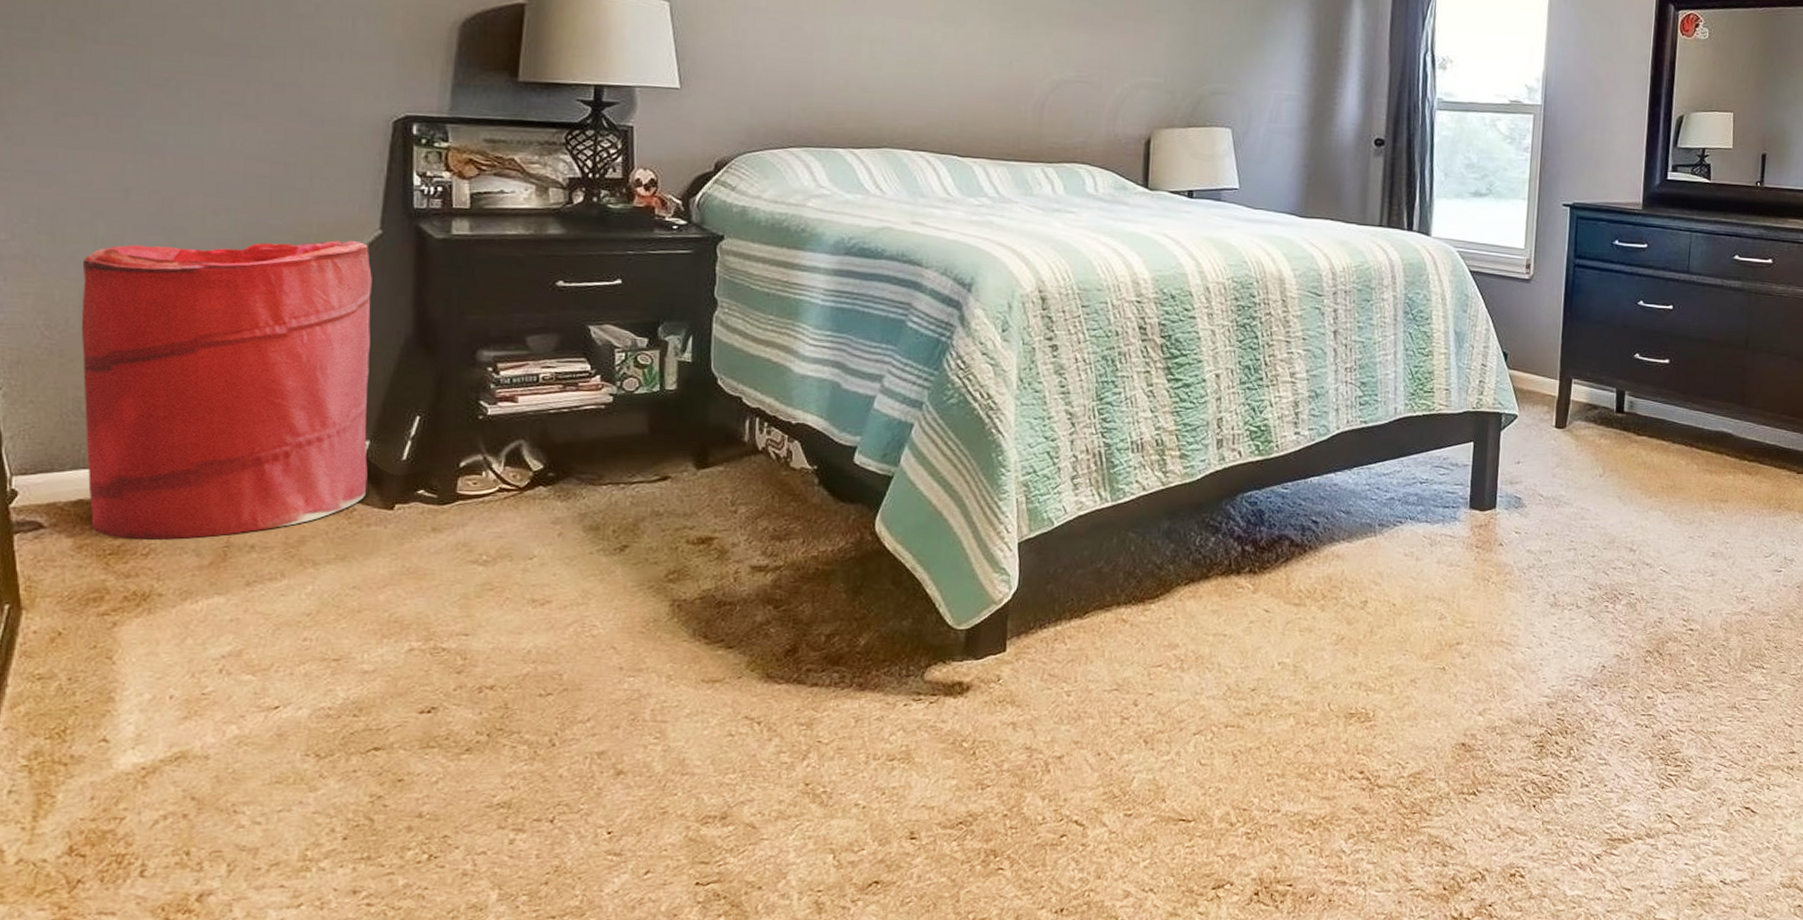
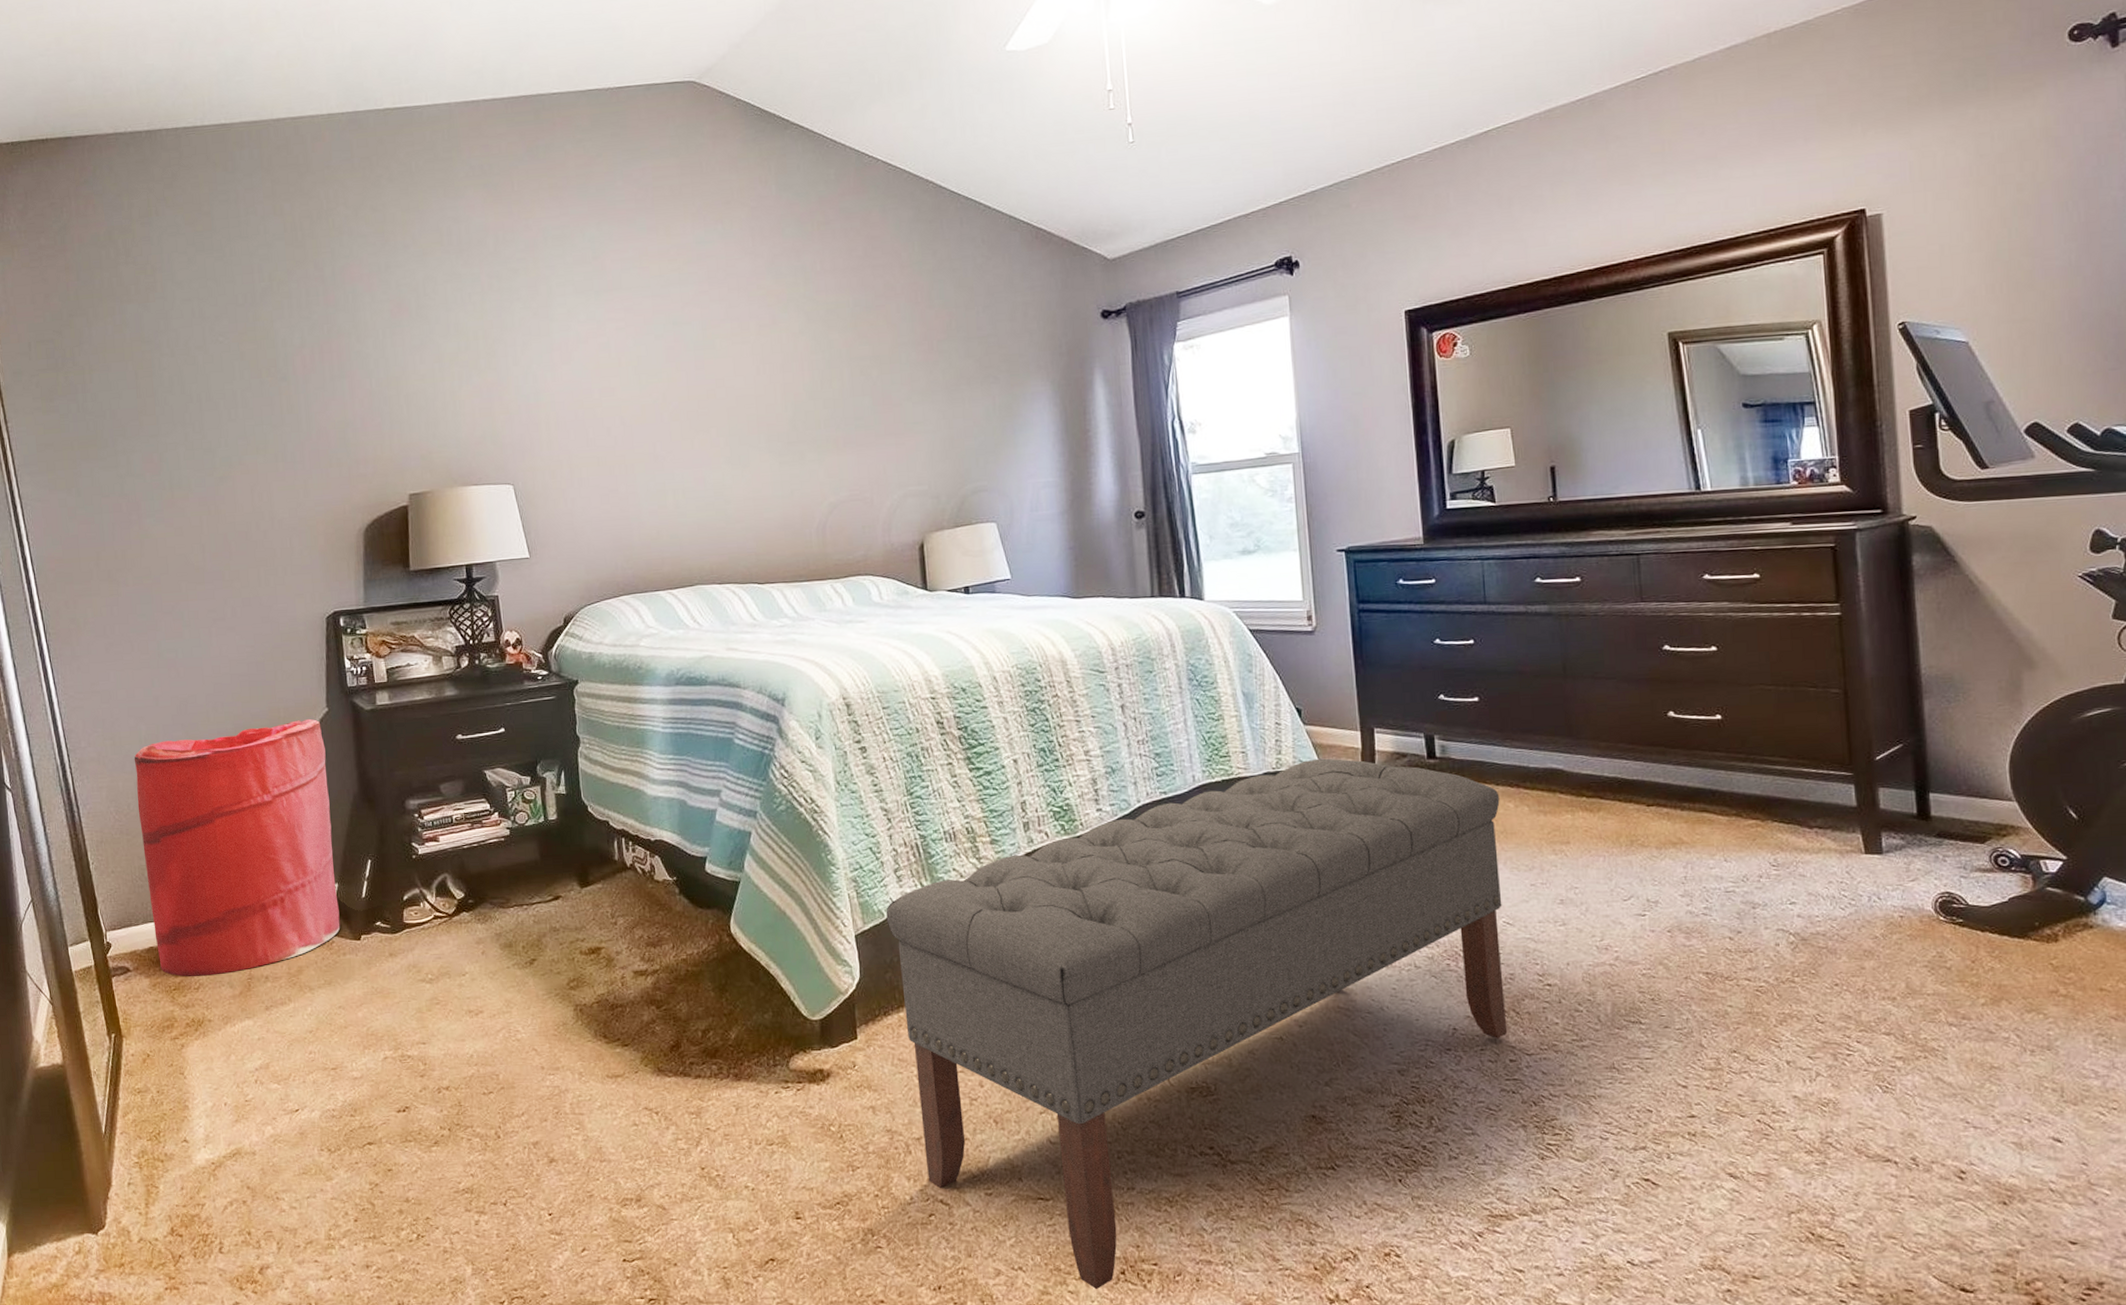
bench: none [1055,402,1674,911] -> present [886,758,1508,1290]

